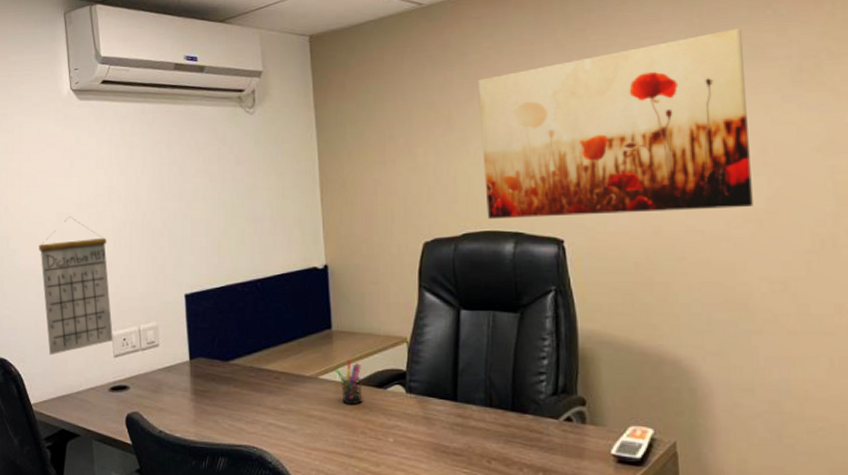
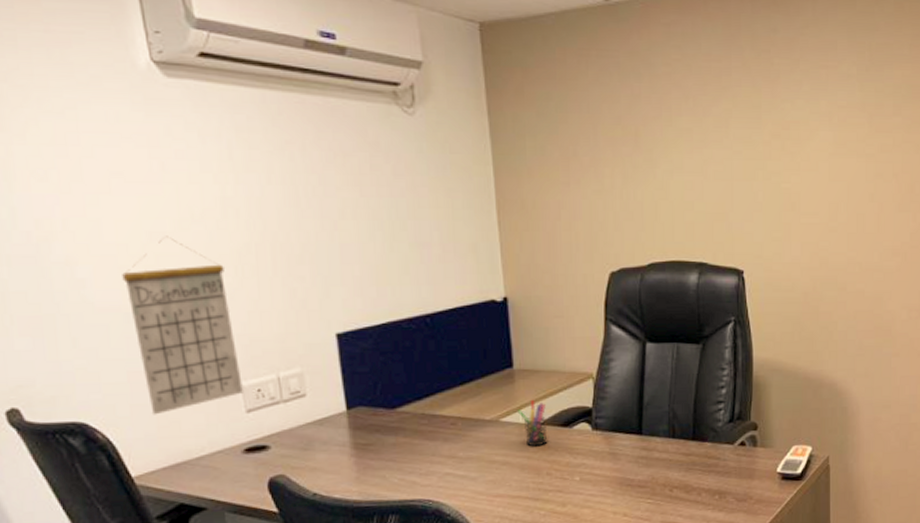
wall art: present [478,28,753,220] -> none [666,66,903,249]

